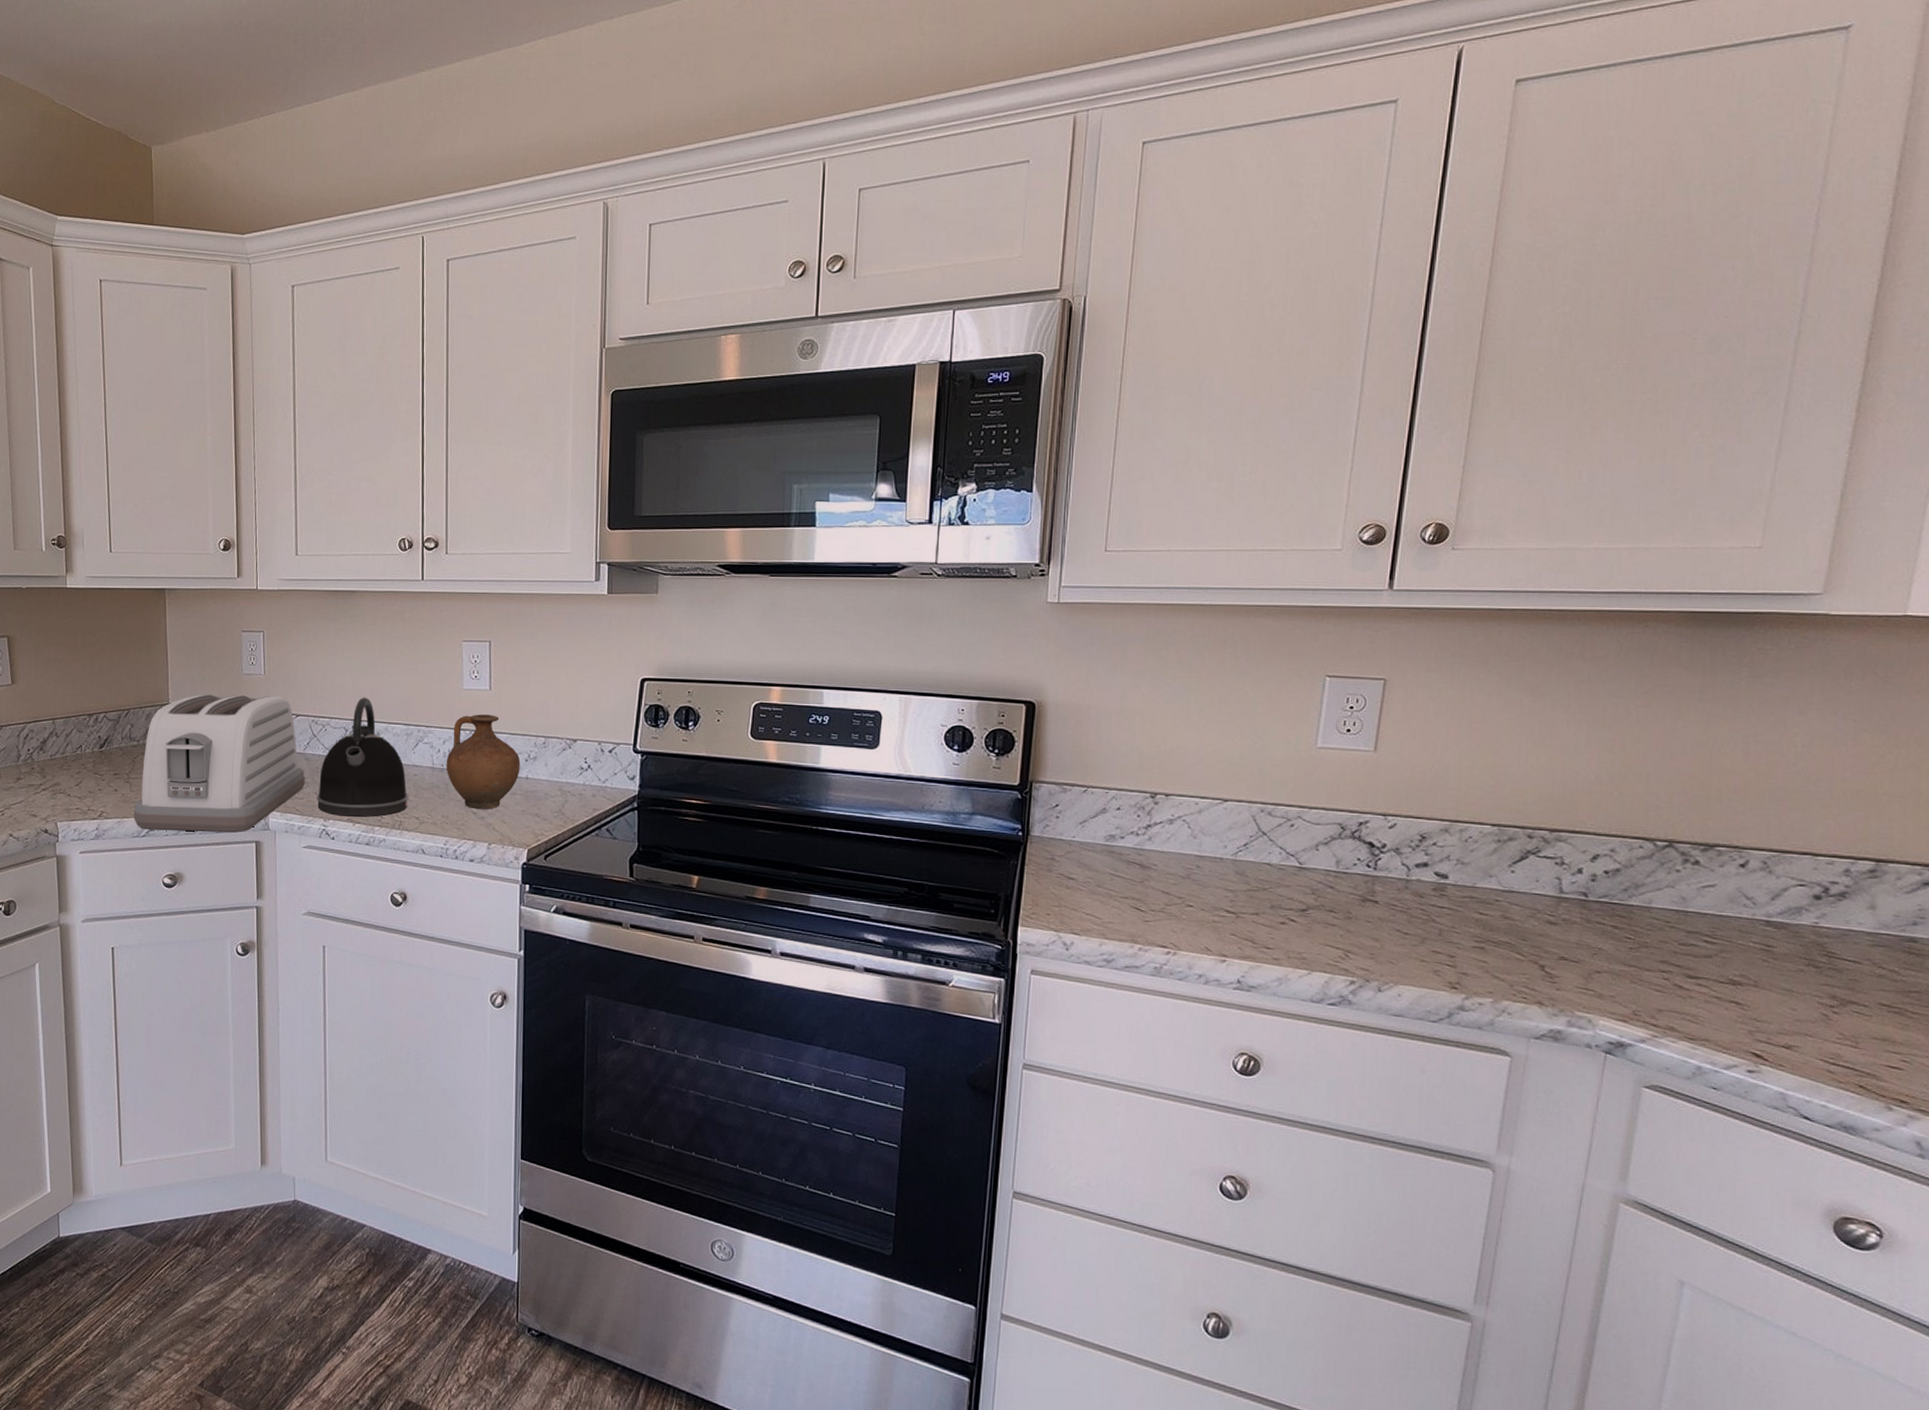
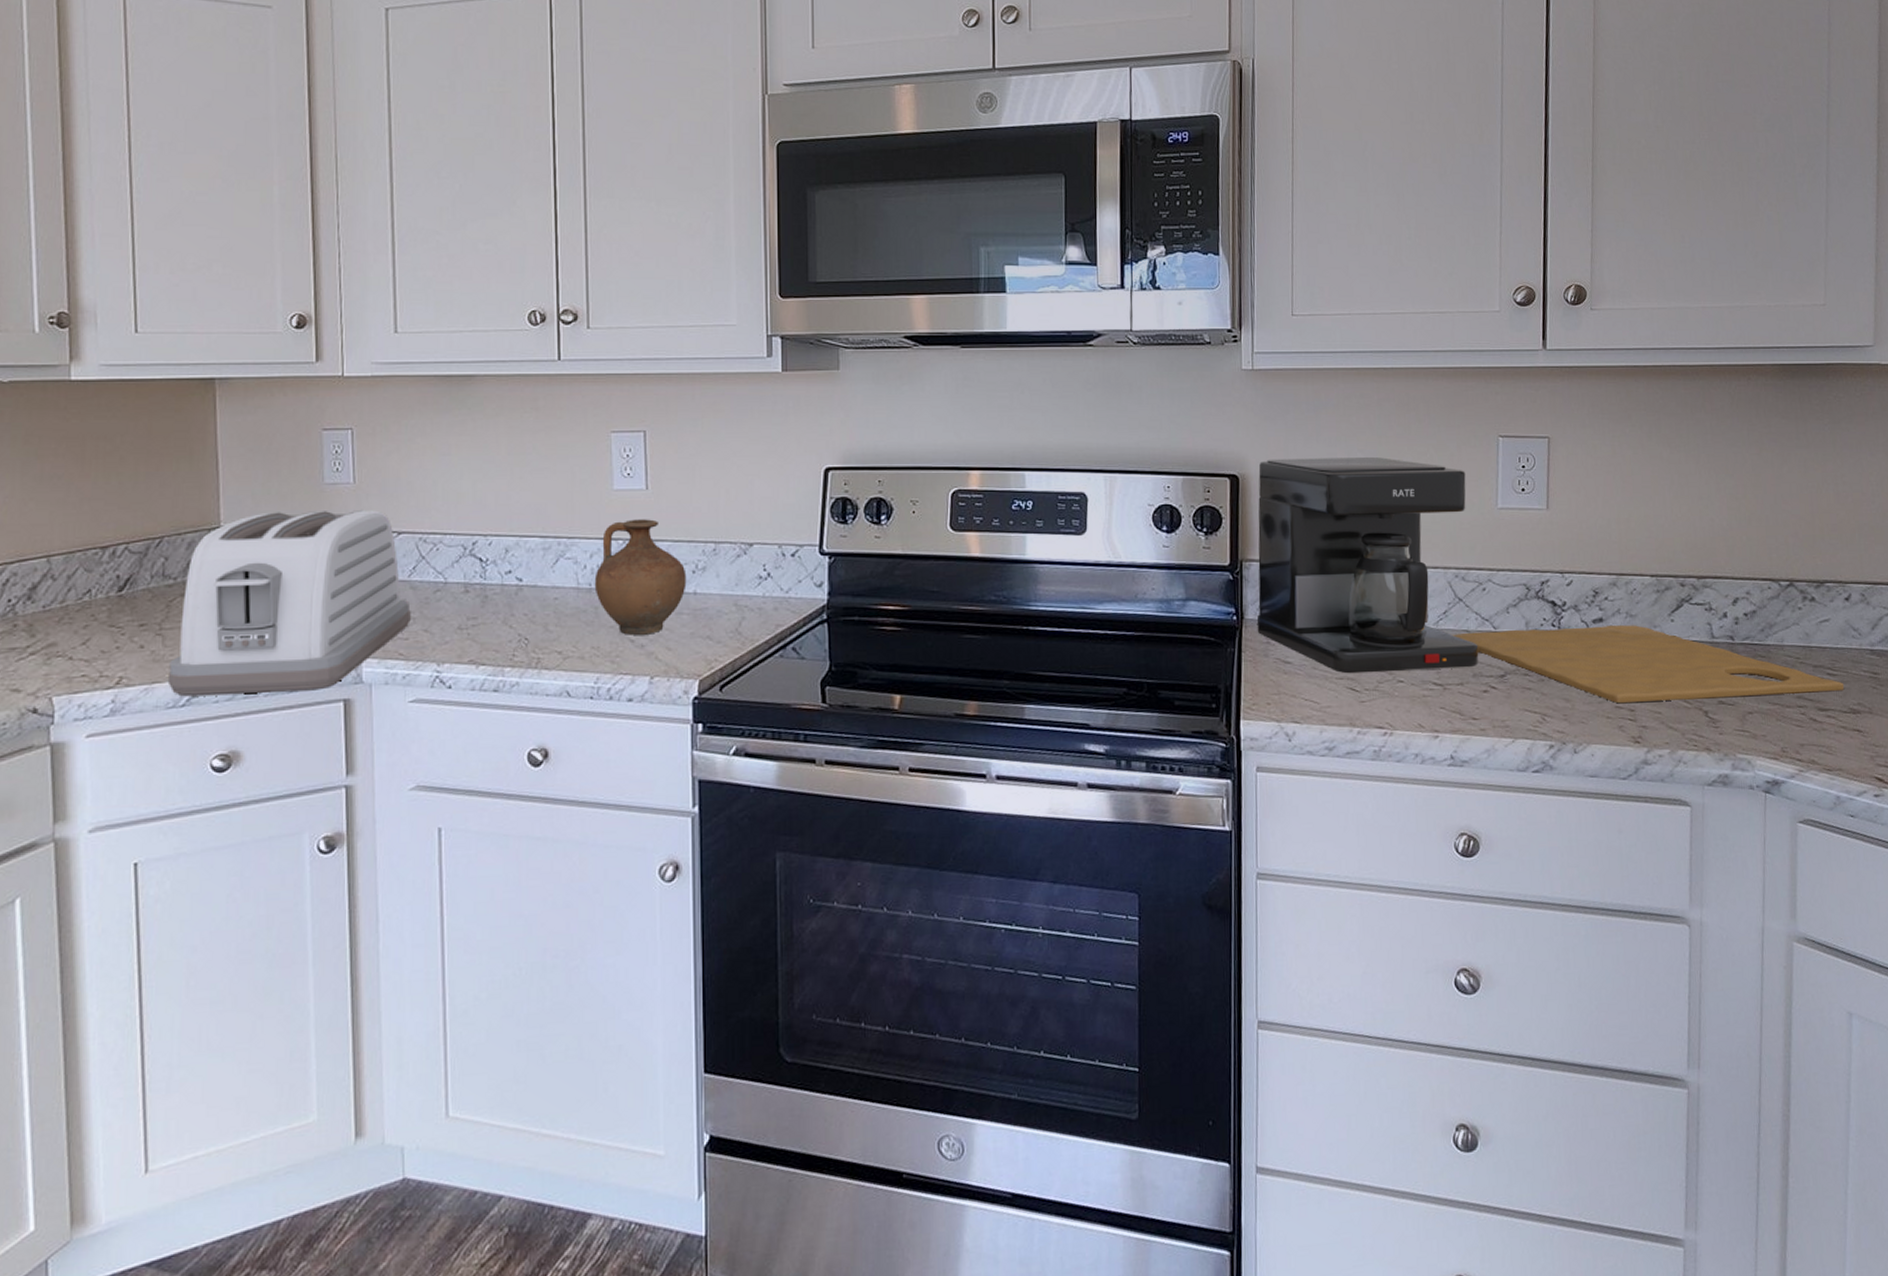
kettle: present [316,697,409,817] -> none [426,505,548,658]
coffee maker: none [1042,688,1283,899] -> present [1257,457,1479,674]
cutting board: none [1251,865,1725,961] -> present [1452,625,1845,704]

